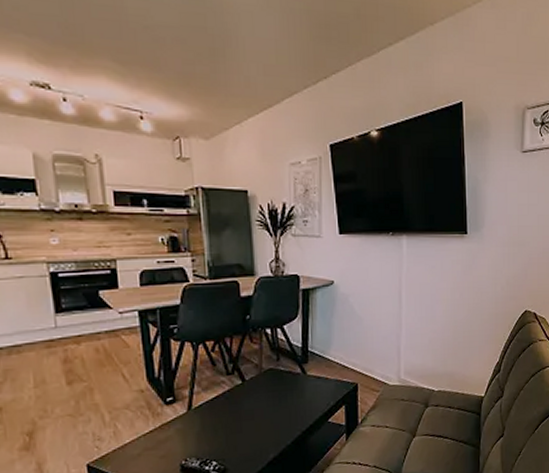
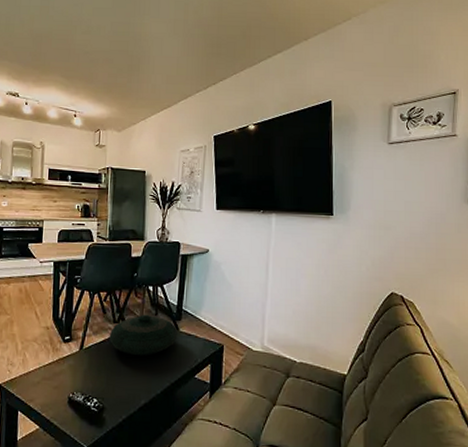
decorative bowl: none [222,360,305,409] -> present [109,314,178,356]

